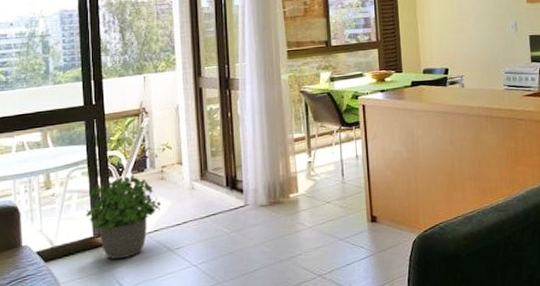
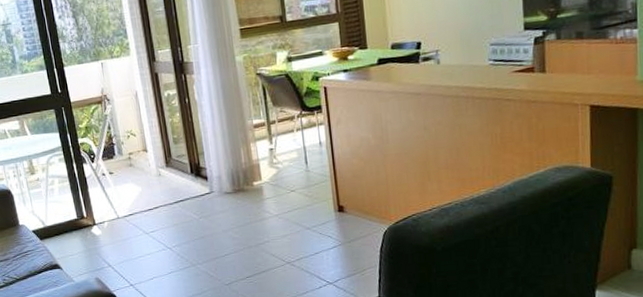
potted plant: present [85,175,161,260] -> none [67,161,133,240]

